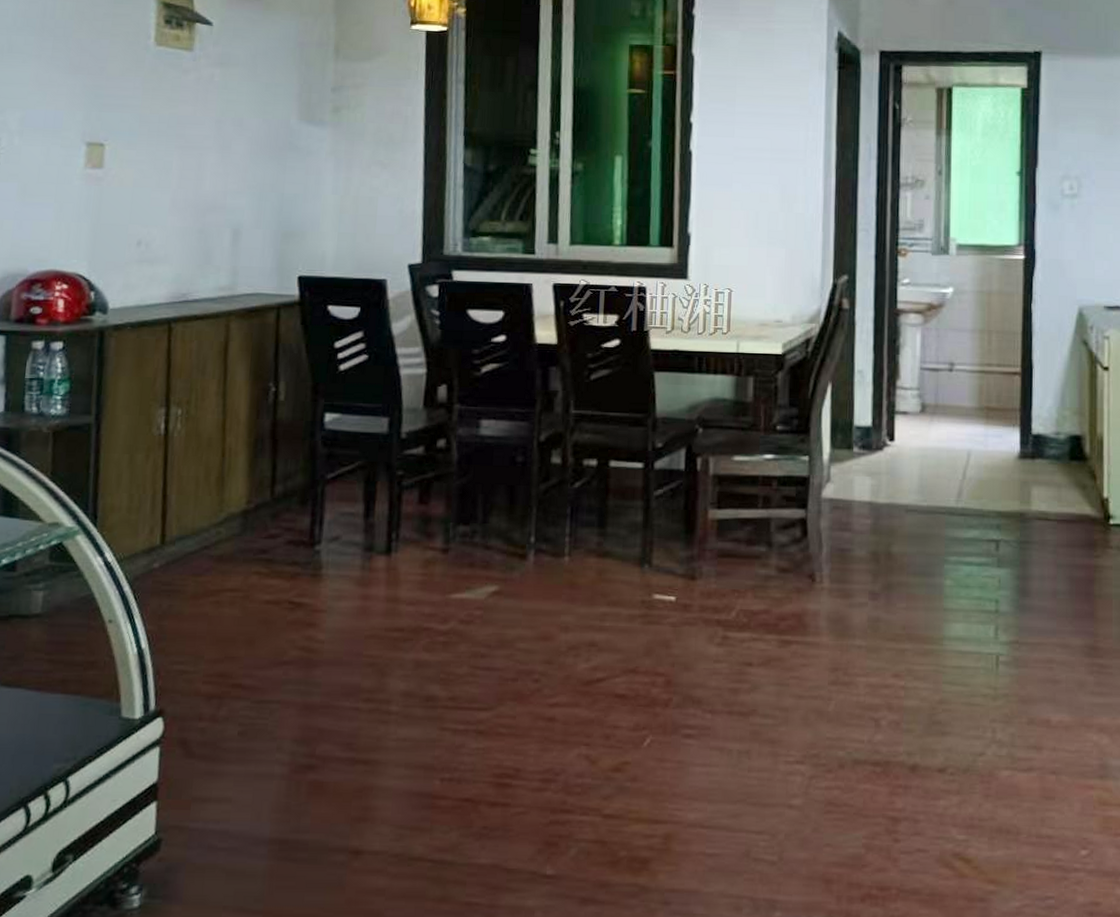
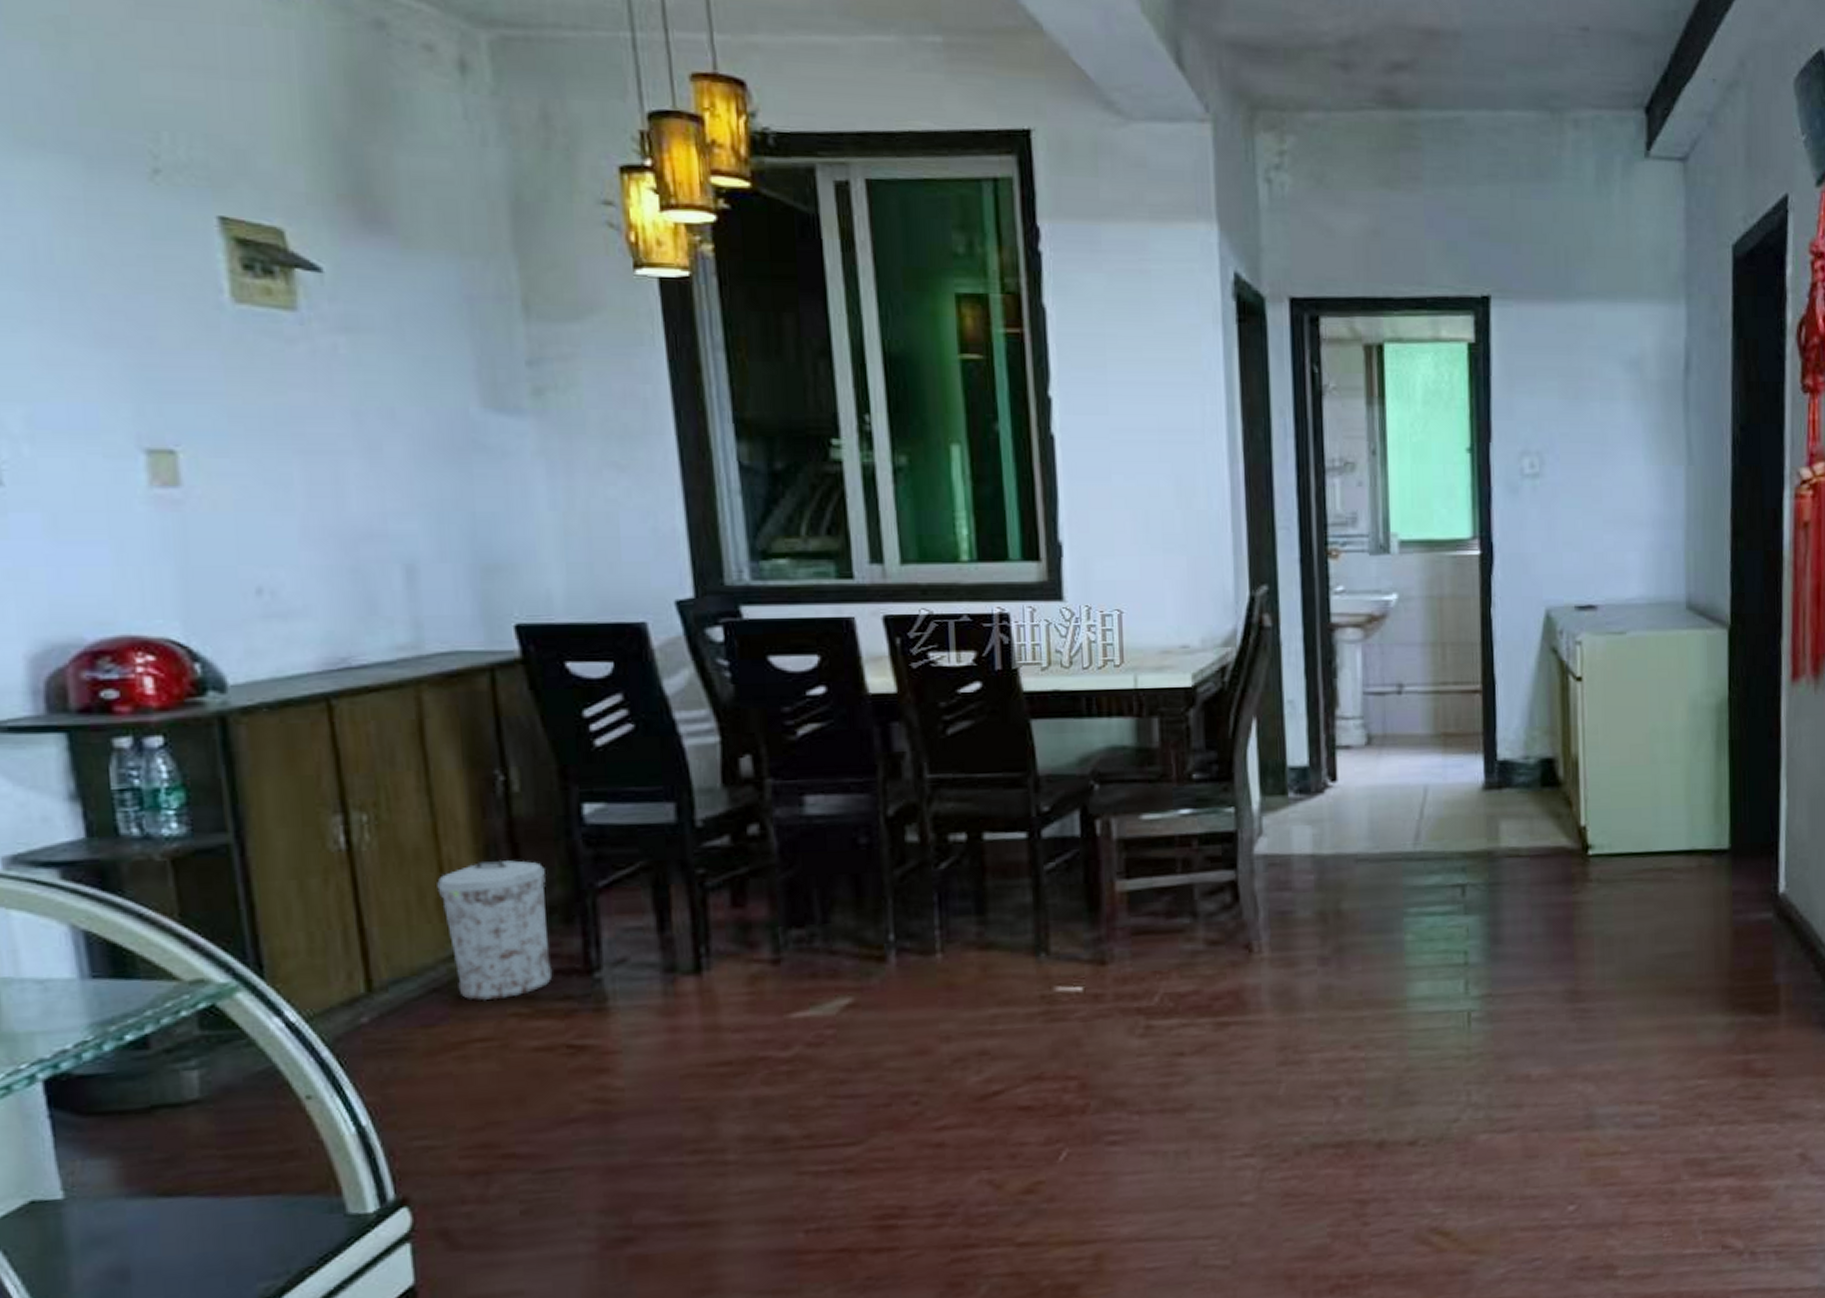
trash can: none [219,451,293,560] -> present [437,859,553,1001]

